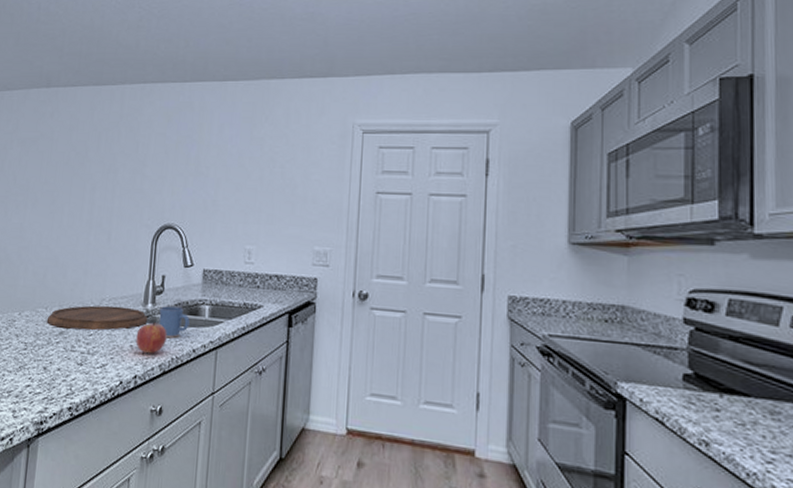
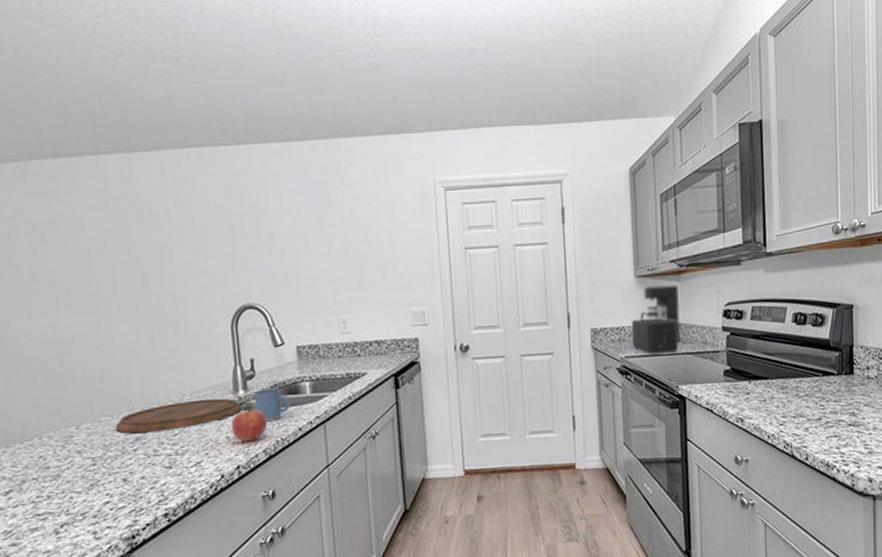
toaster: none [558,293,621,340] -> present [631,318,679,354]
coffee maker: none [571,255,626,327] -> present [639,285,681,341]

